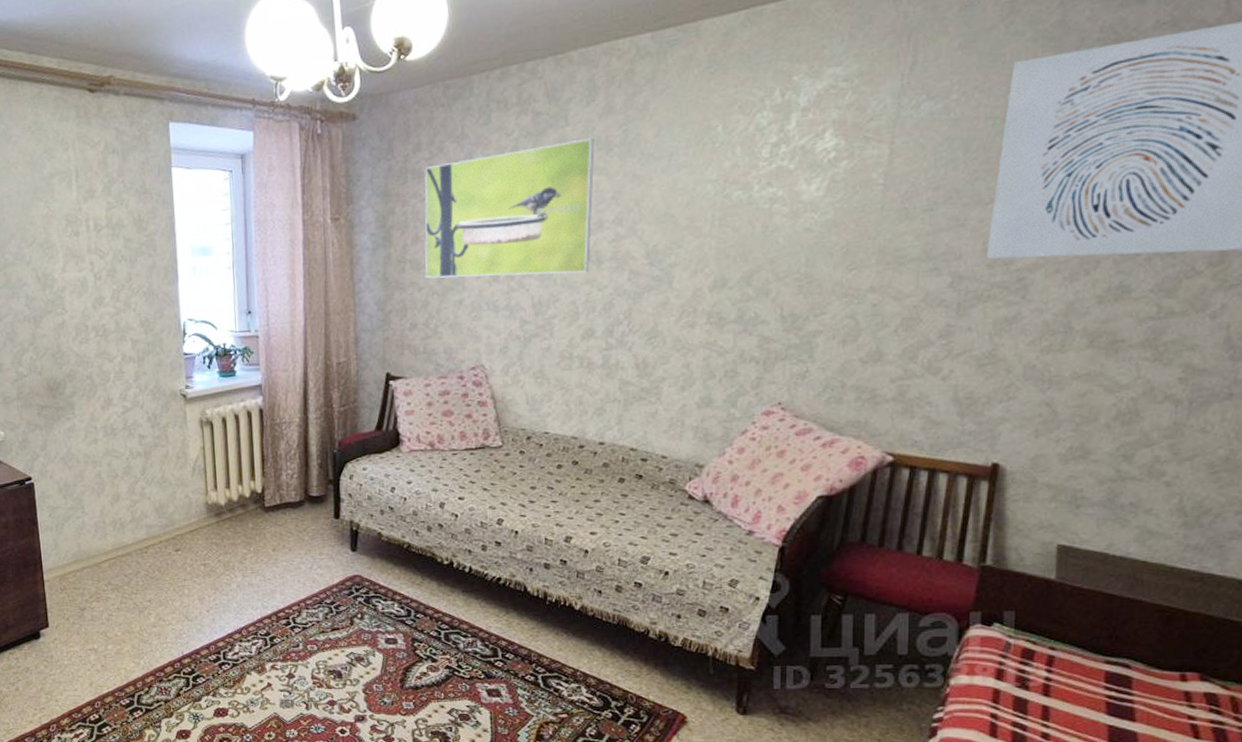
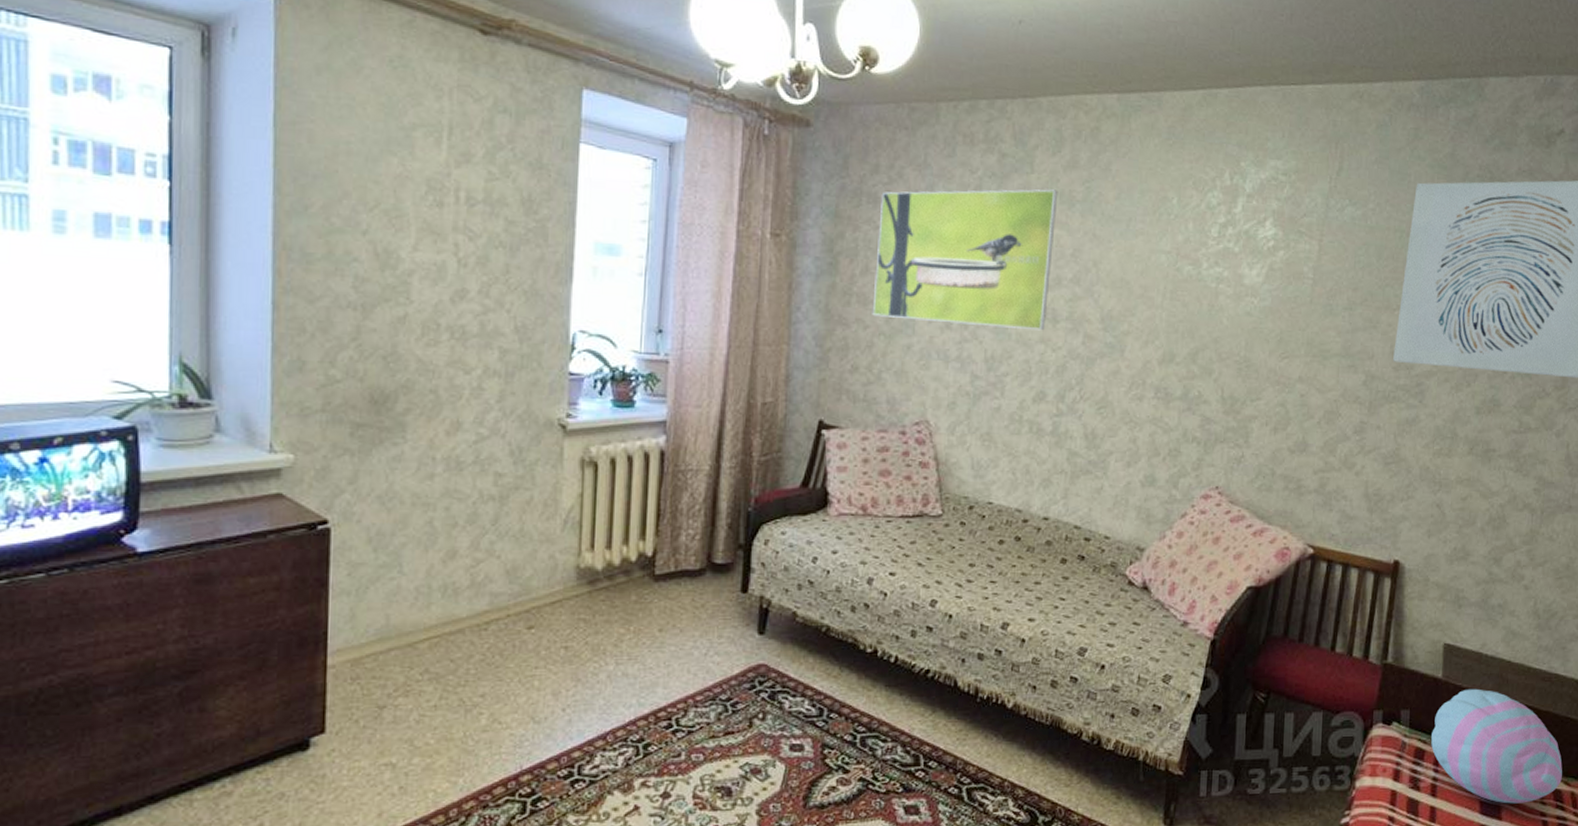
cushion: none [1042,590,1219,706] -> present [1431,688,1562,804]

